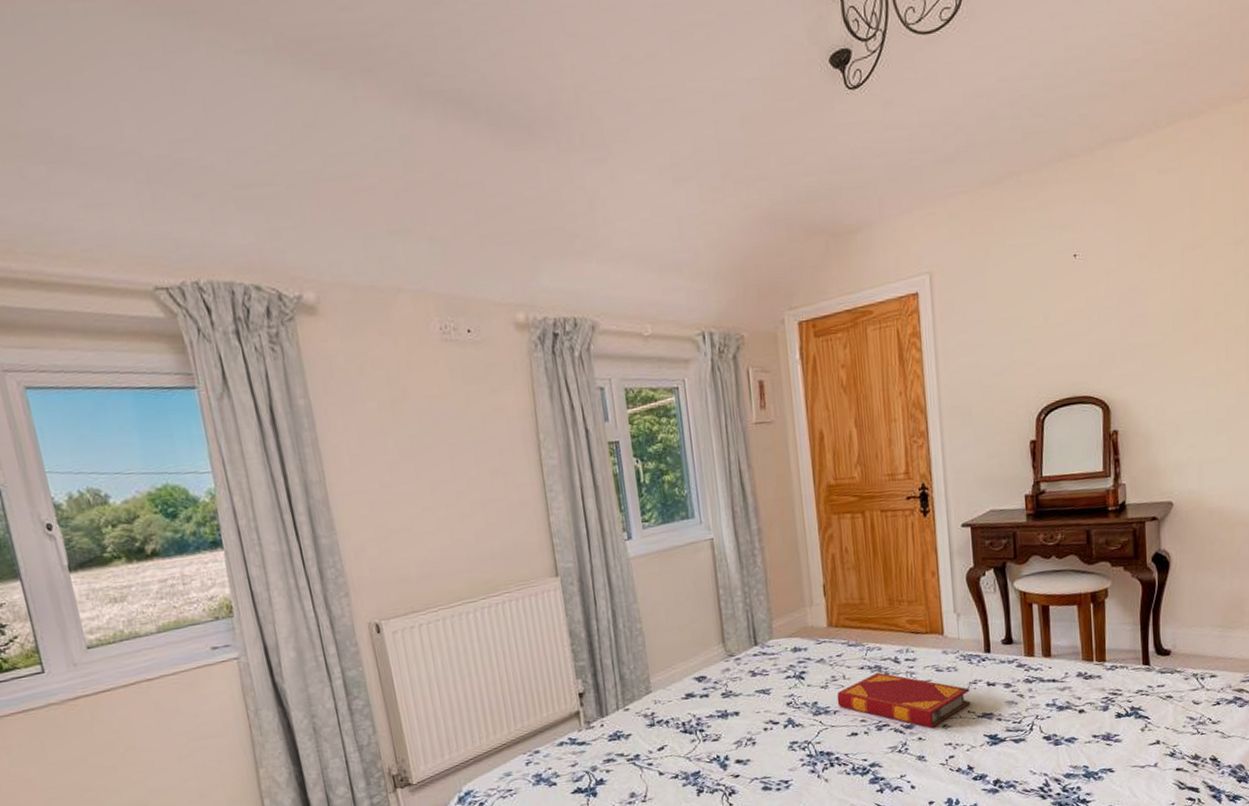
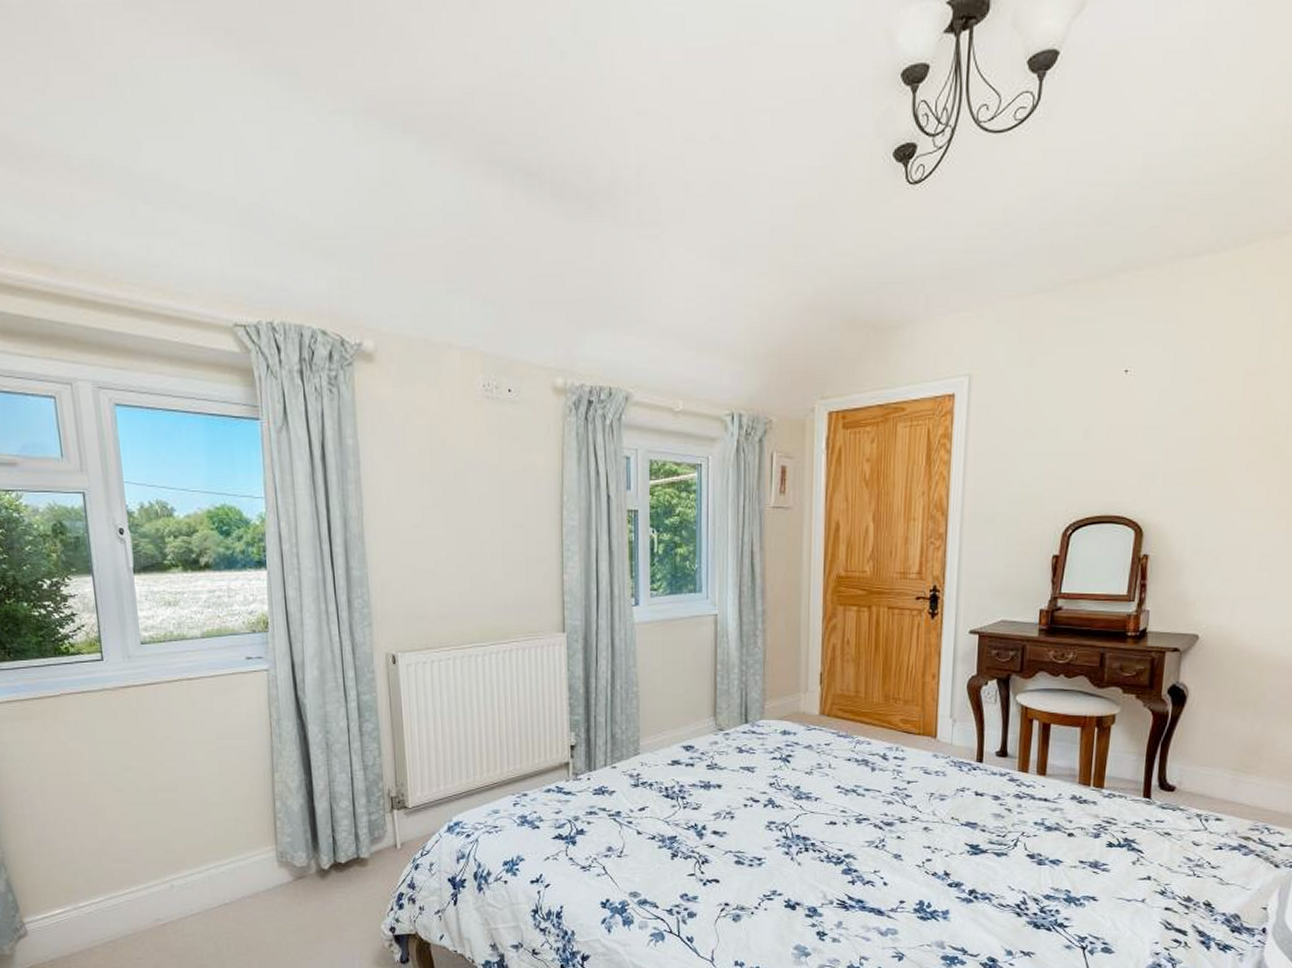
hardback book: present [837,672,971,728] -> none [820,766,956,828]

